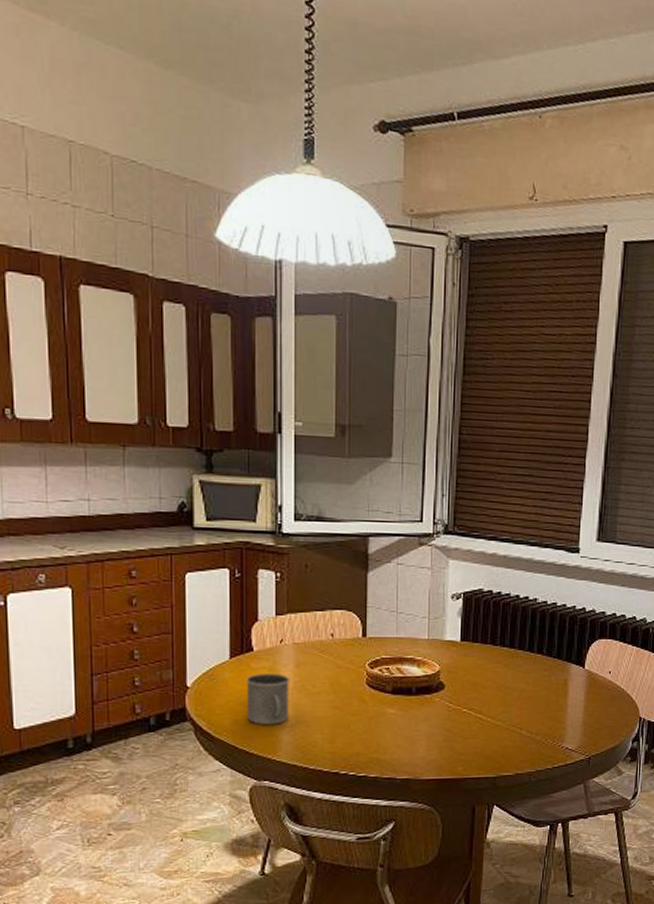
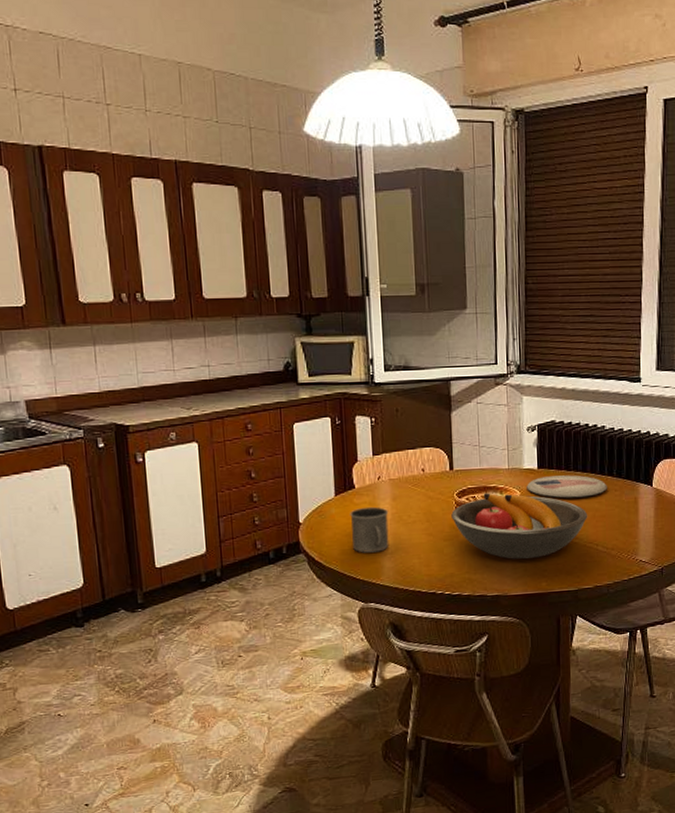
fruit bowl: none [361,665,513,741] -> present [451,493,588,560]
plate: none [447,650,536,676] -> present [527,475,607,498]

